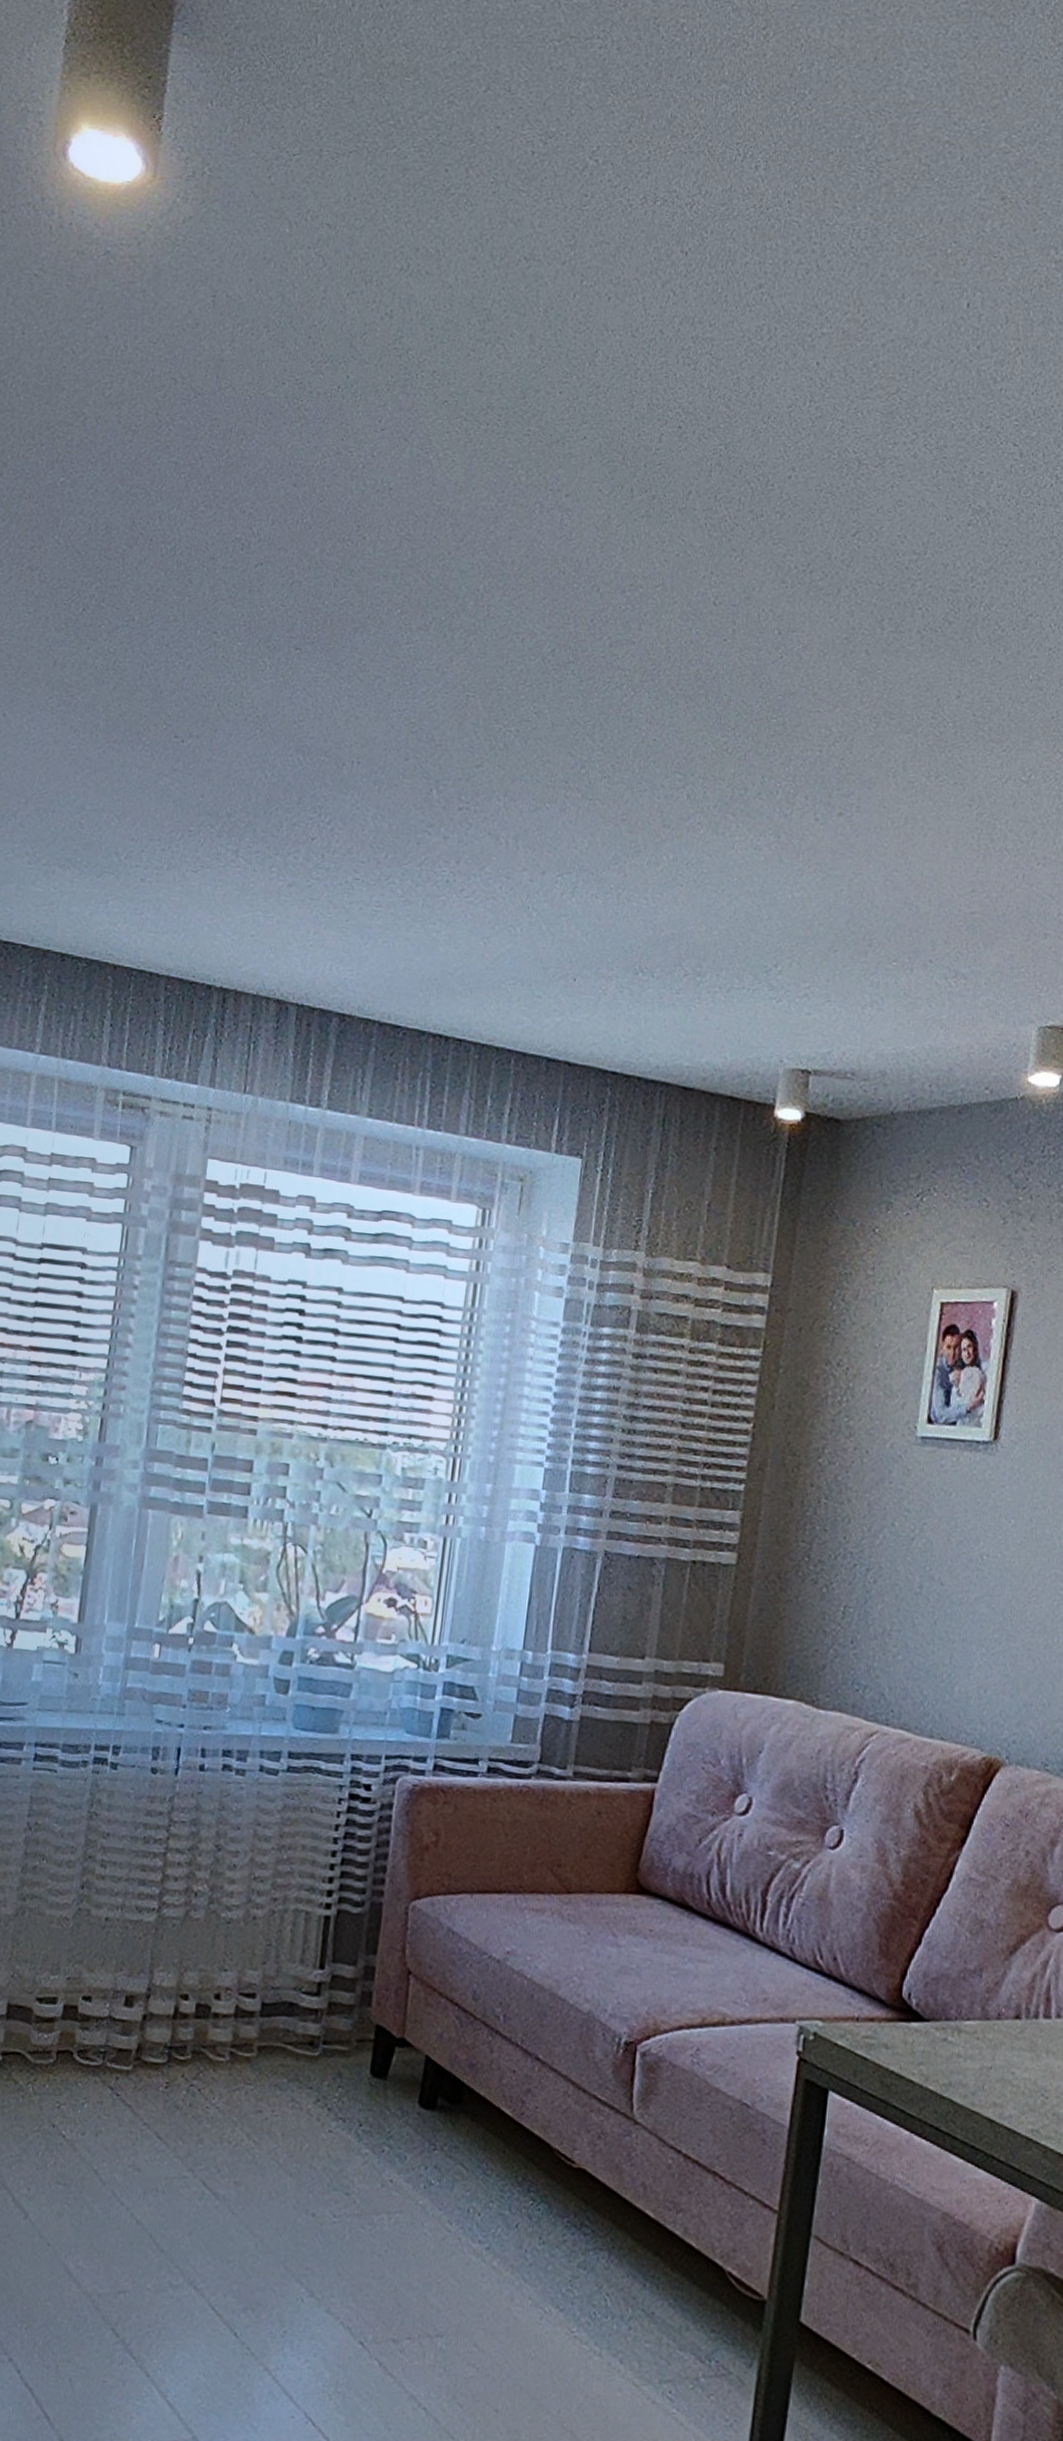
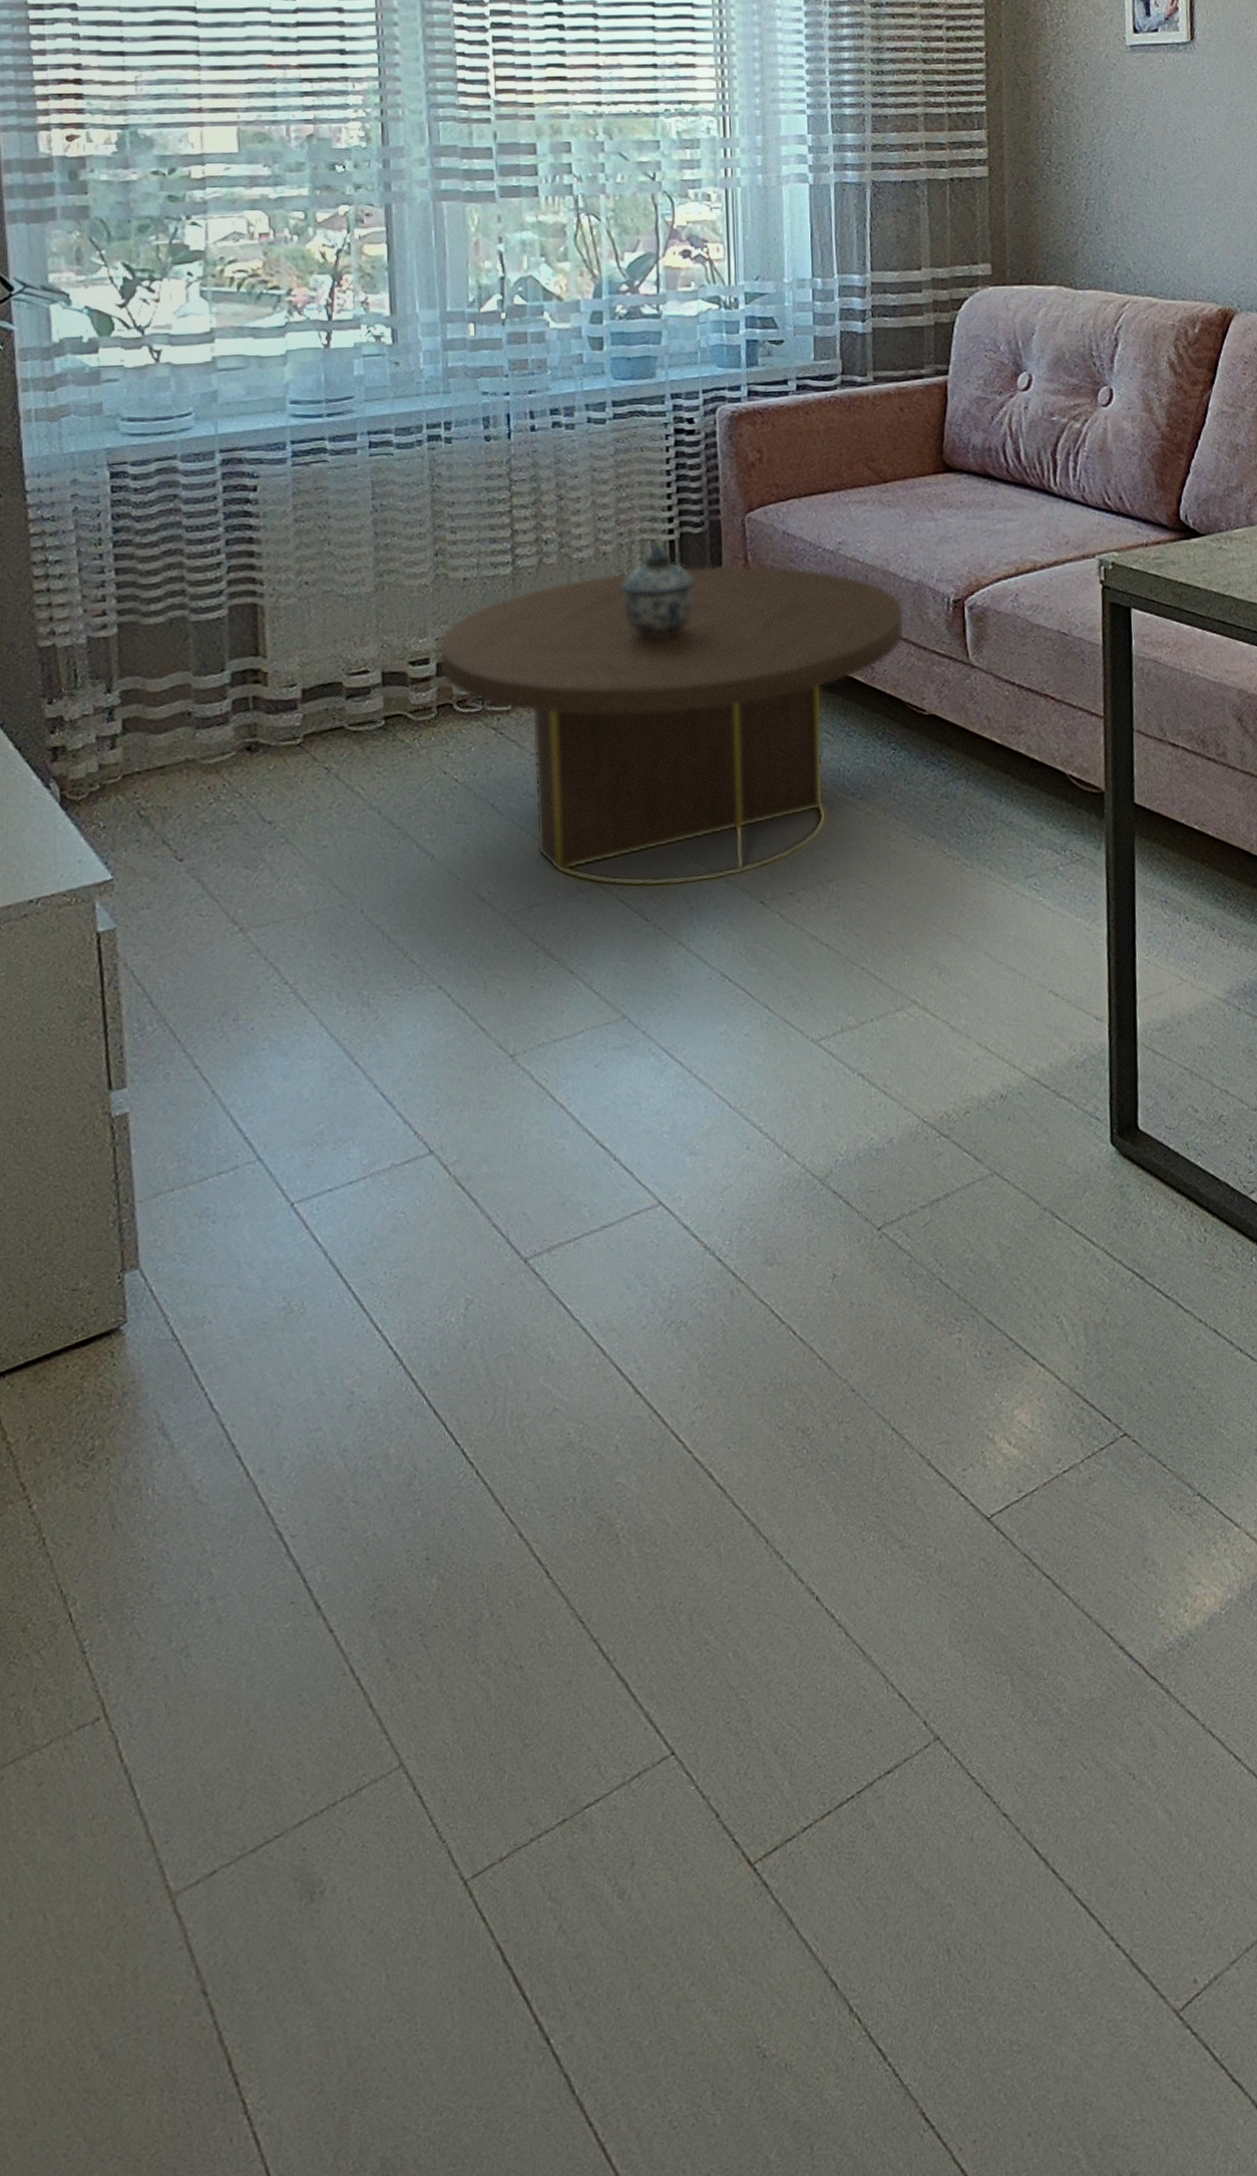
coffee table: none [65,1941,569,2308] -> present [438,565,905,888]
lidded jar: none [265,1917,346,2023] -> present [620,544,696,638]

